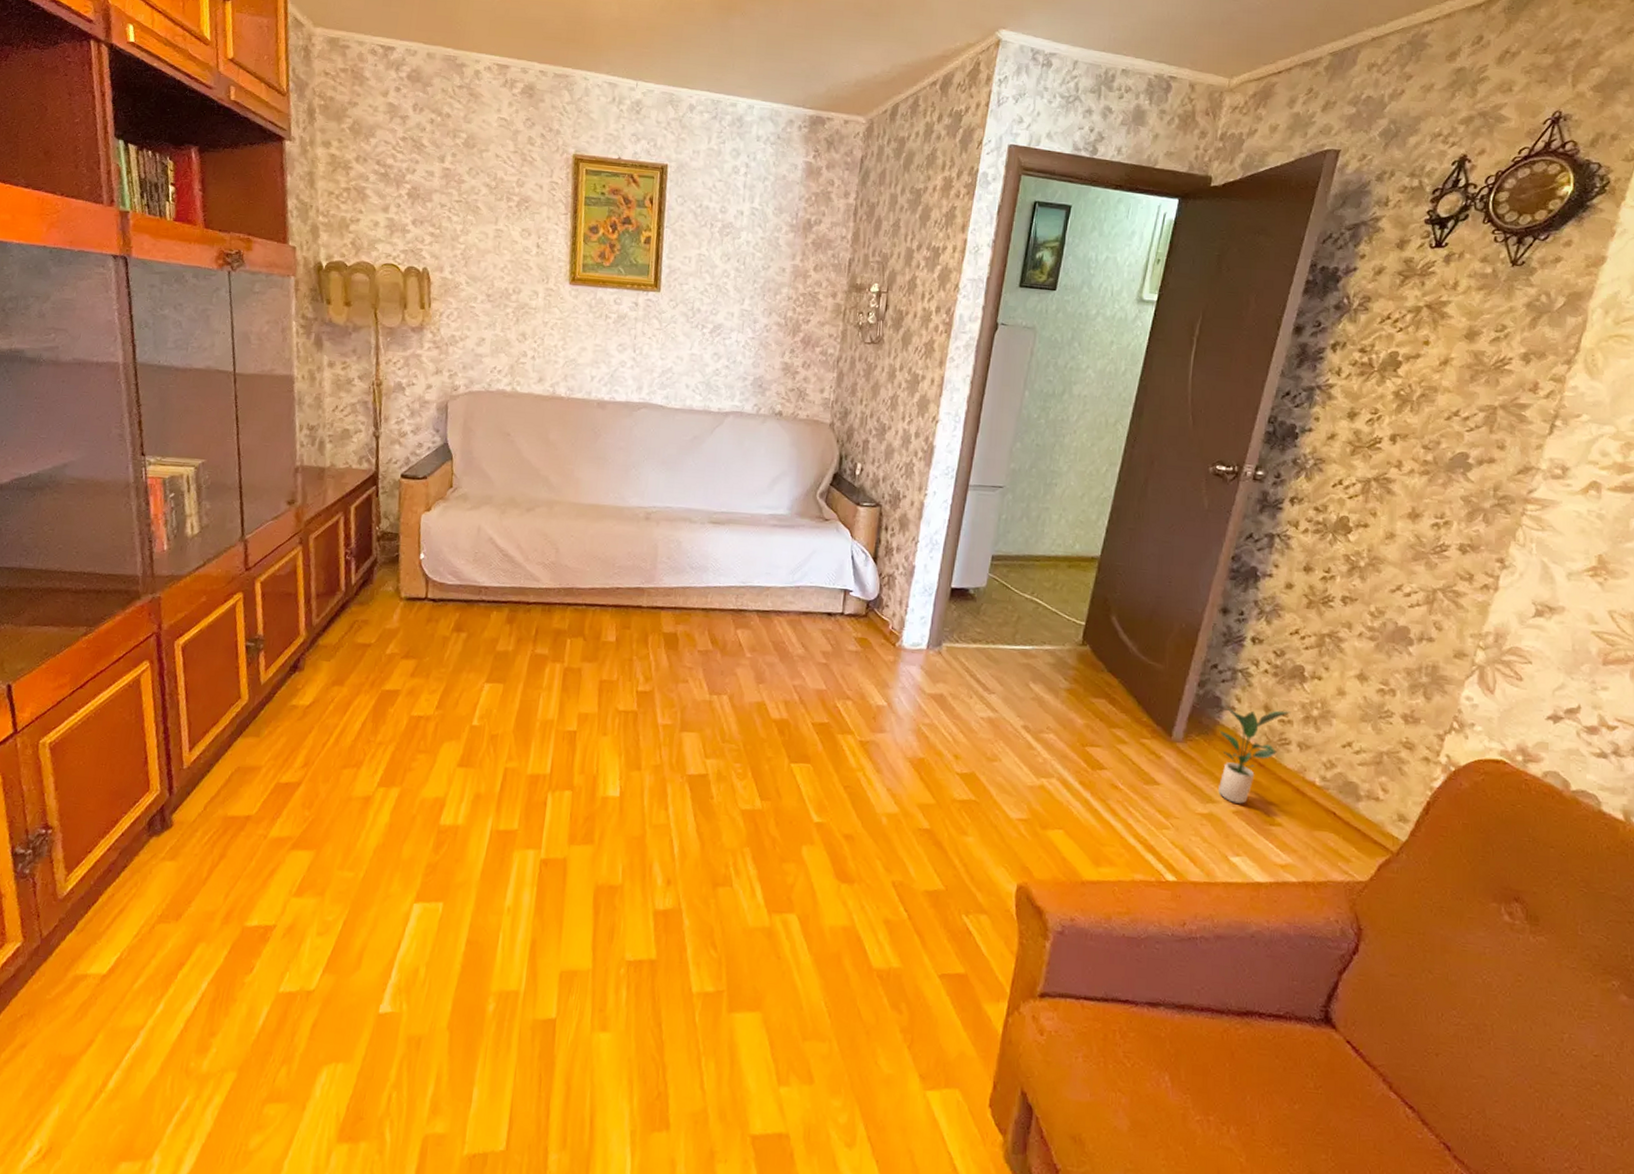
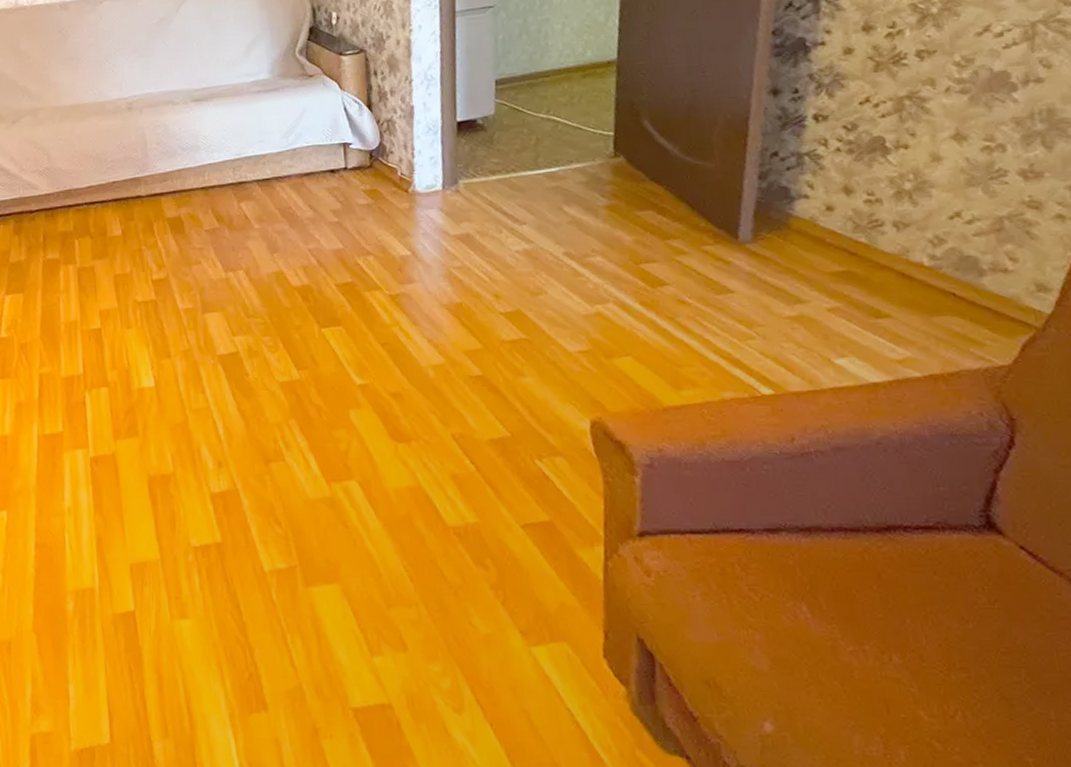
potted plant: present [1217,706,1291,804] -> none [794,189,878,300]

